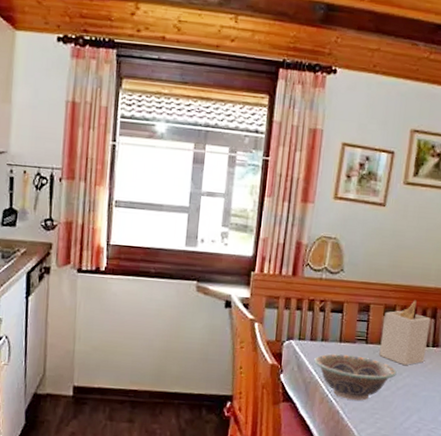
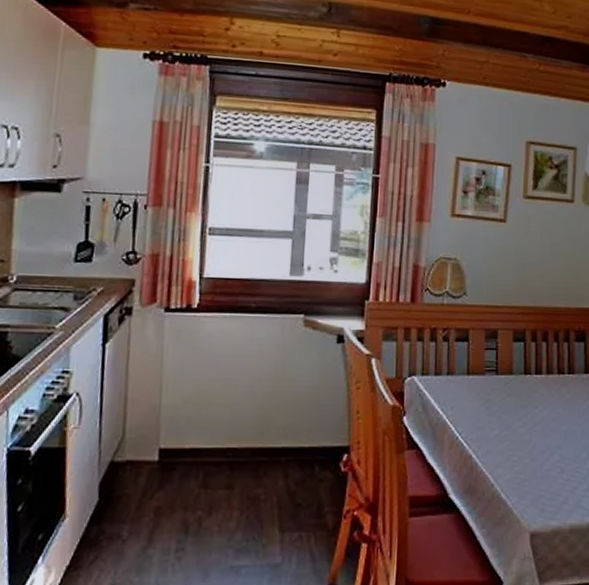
decorative bowl: present [314,353,397,401] -> none [440,389,532,441]
utensil holder: present [379,300,431,365] -> none [511,322,564,396]

